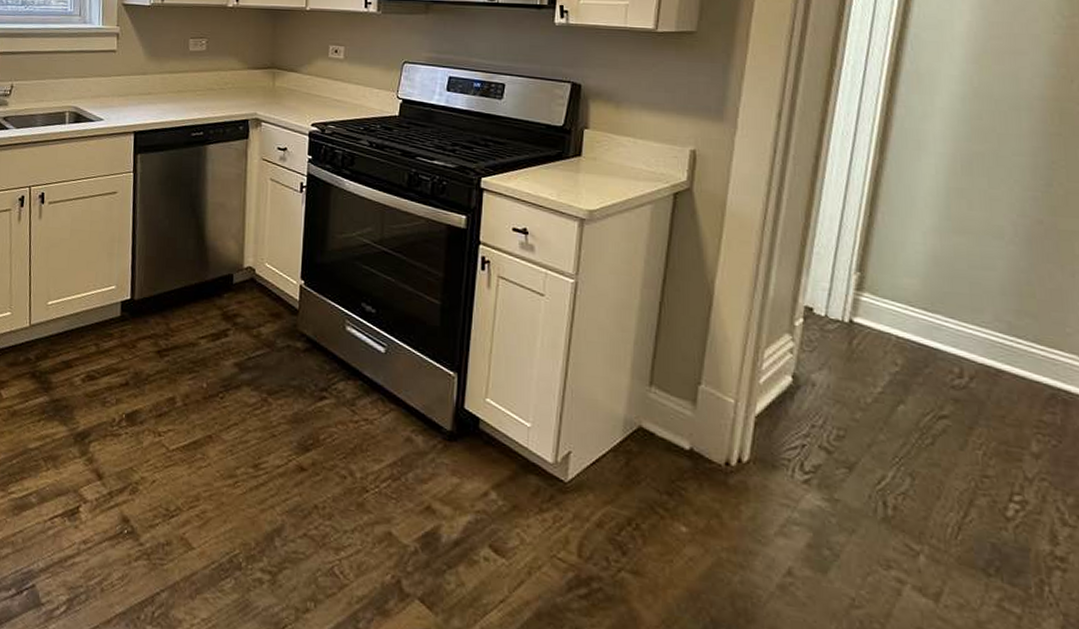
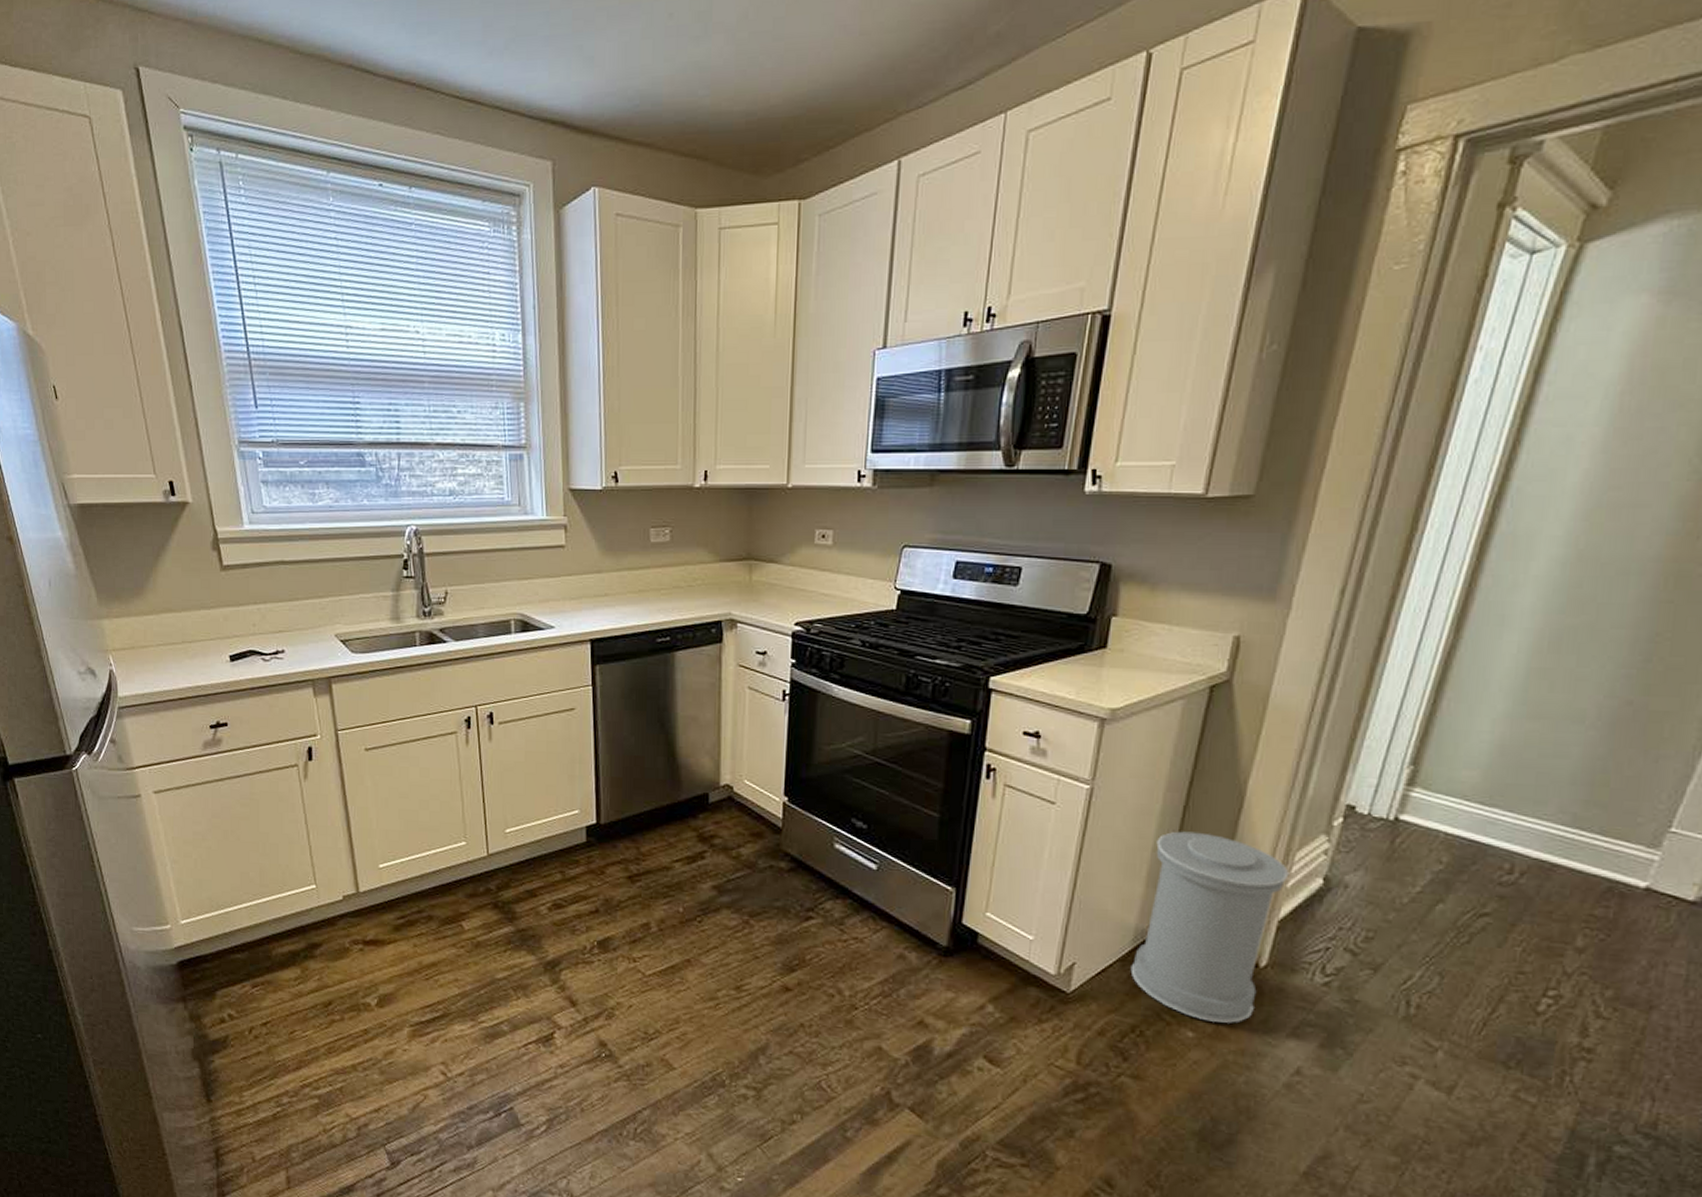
trash can: none [623,326,760,519] -> present [1130,831,1289,1023]

